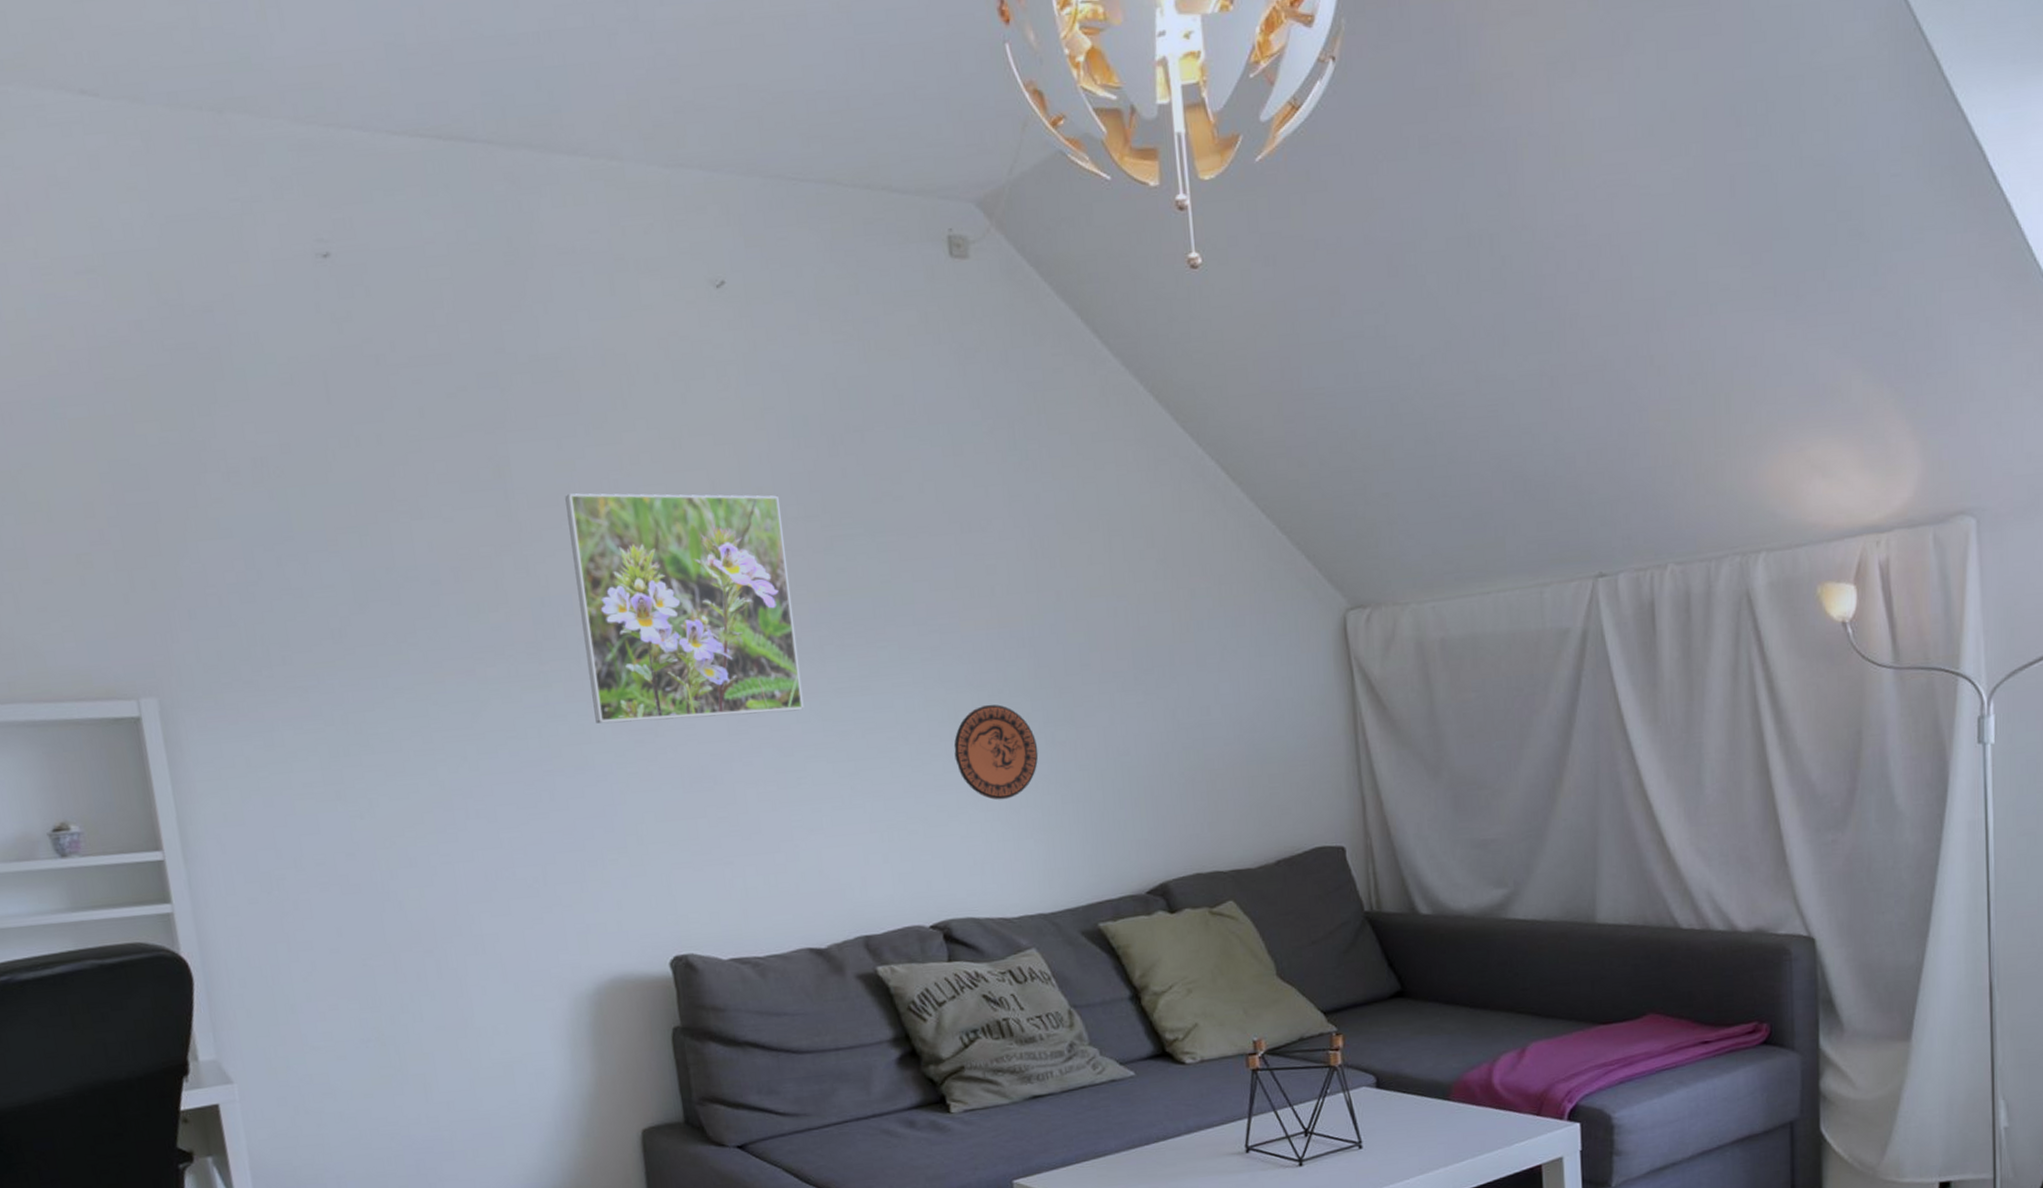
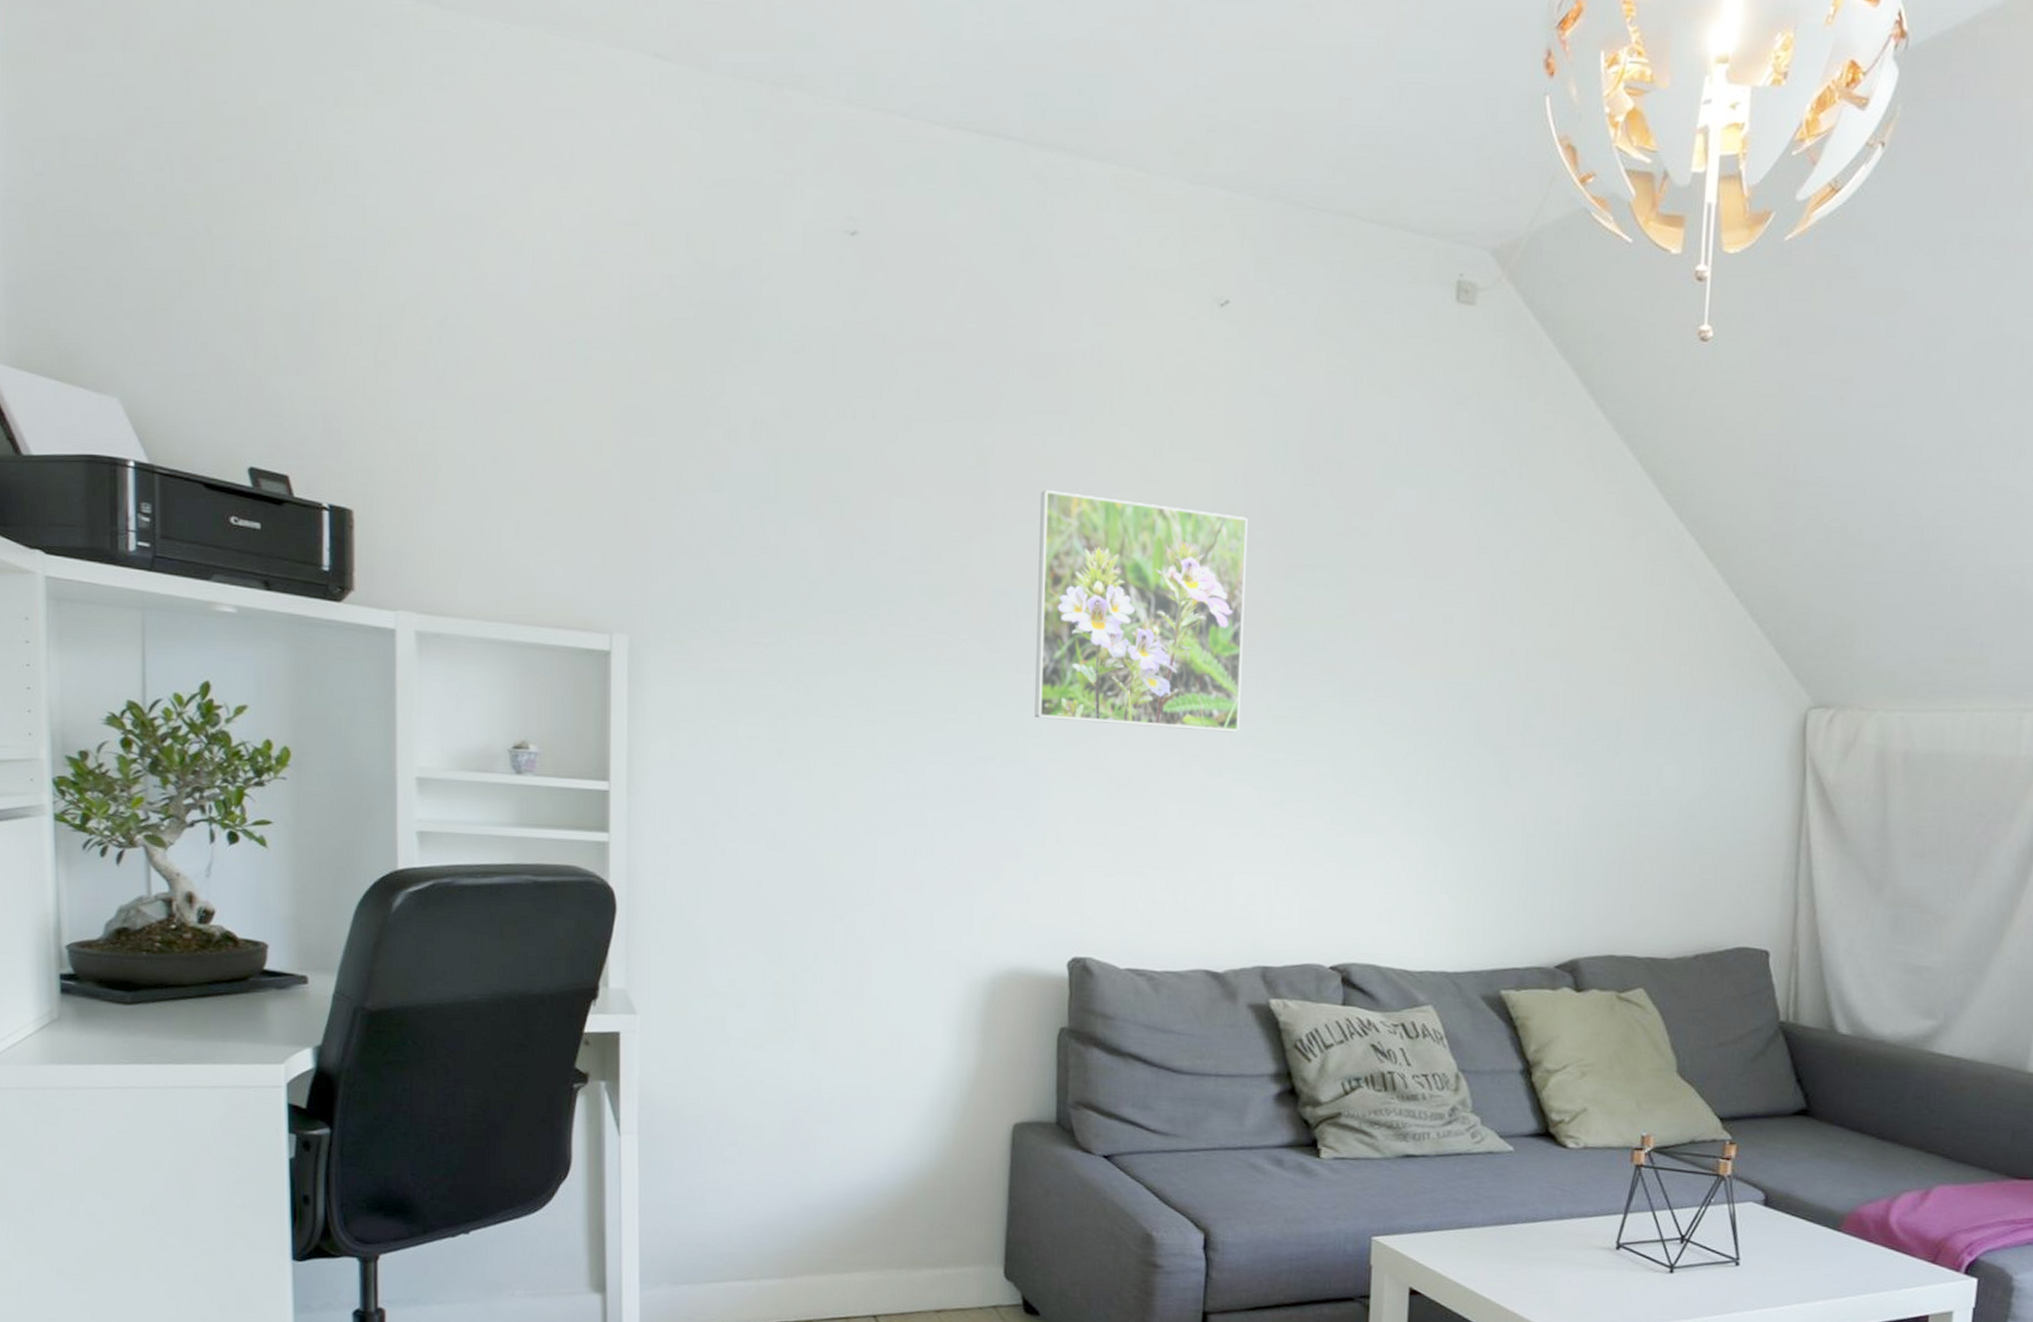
decorative plate: present [953,704,1039,800] -> none [1381,753,1467,851]

